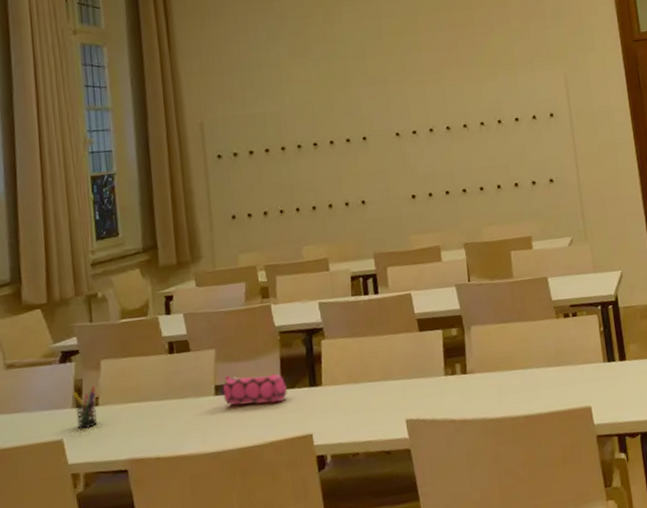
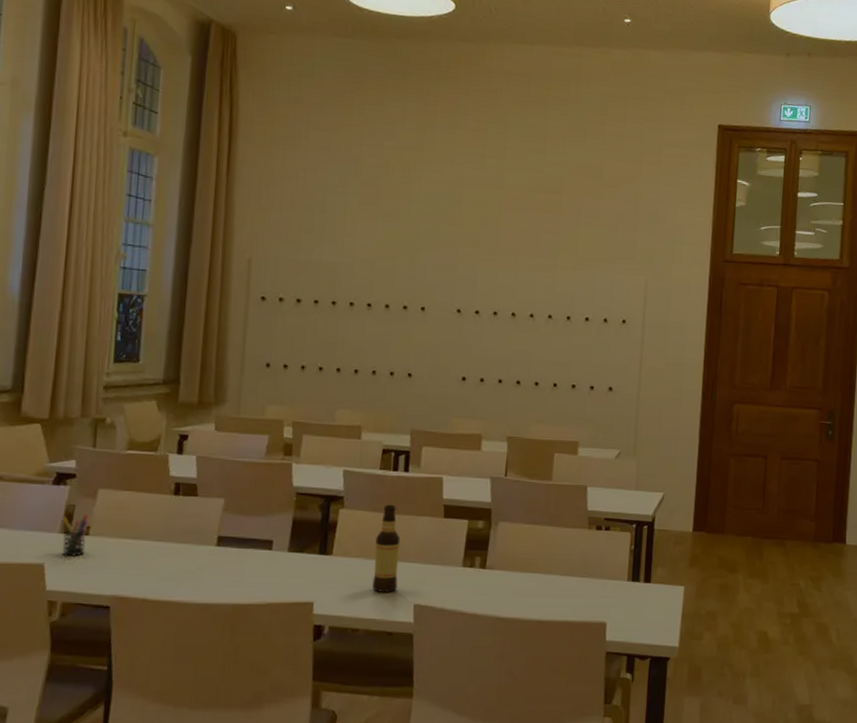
pencil case: present [220,373,288,406] -> none [223,526,296,565]
bottle: none [359,327,388,414] -> present [372,504,401,592]

